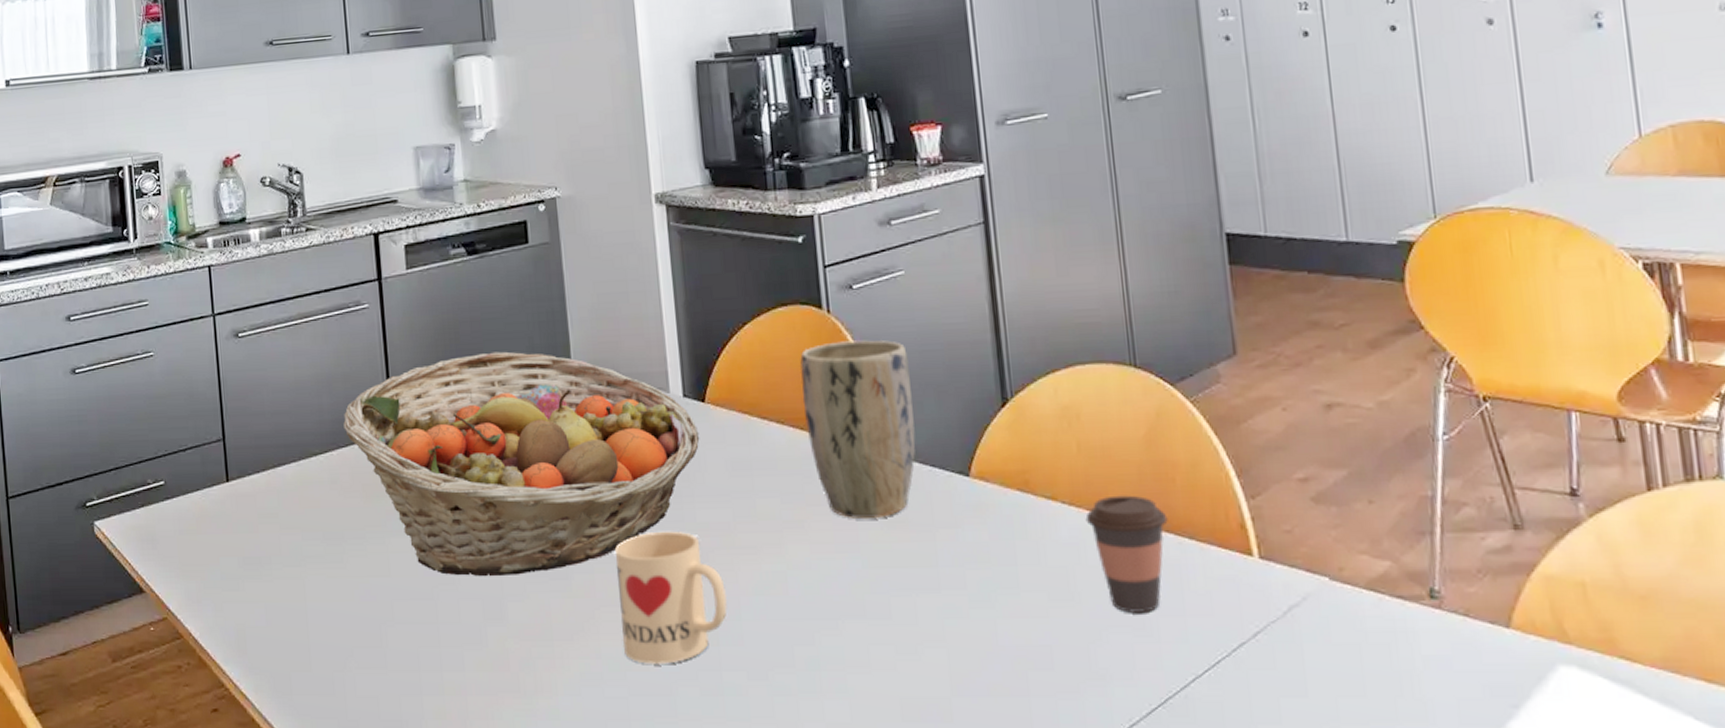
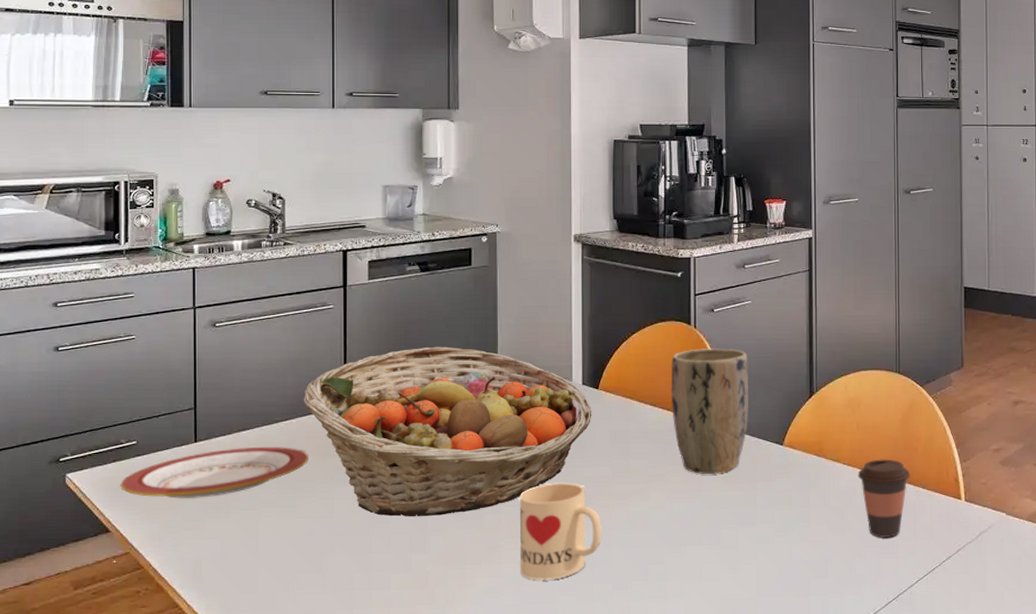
plate: none [151,485,355,552] -> present [120,446,308,499]

